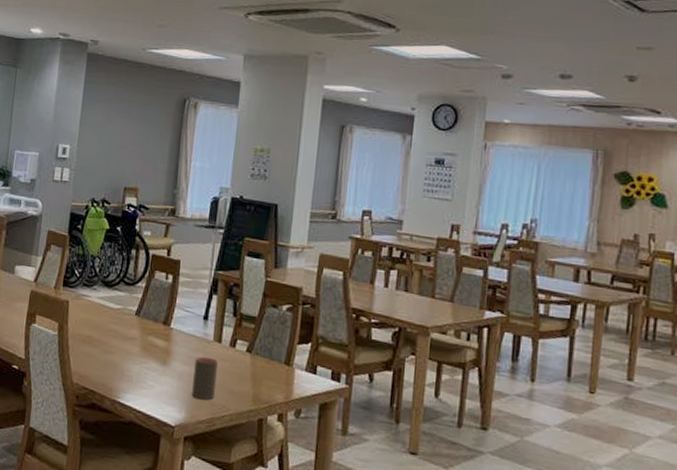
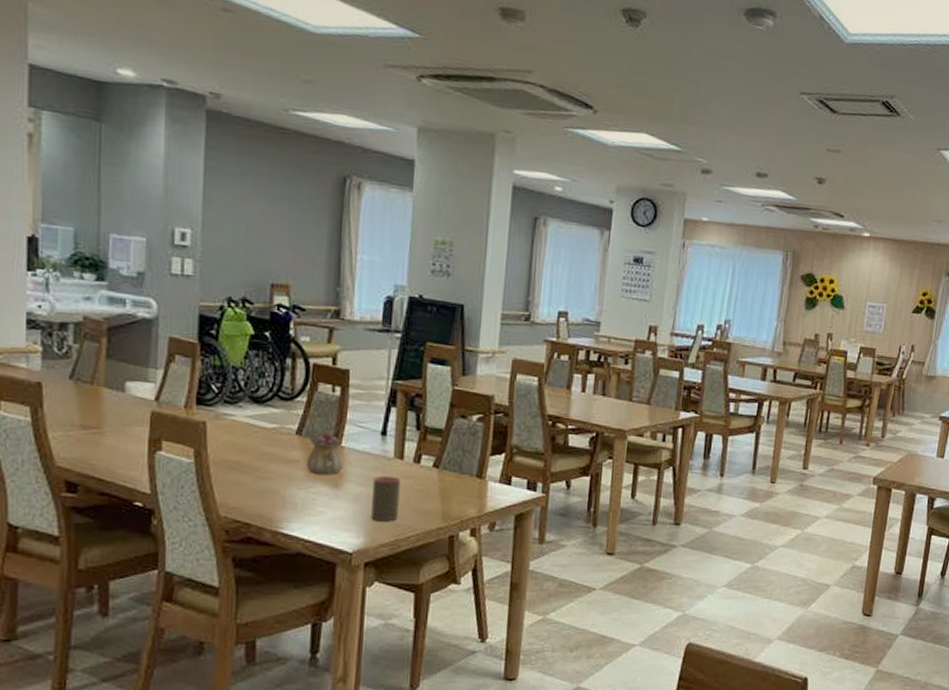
teapot: none [141,312,172,353] -> present [305,430,344,475]

